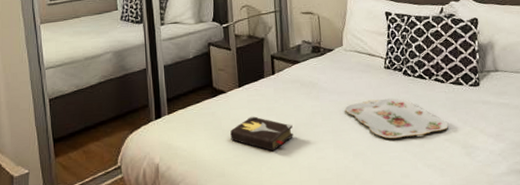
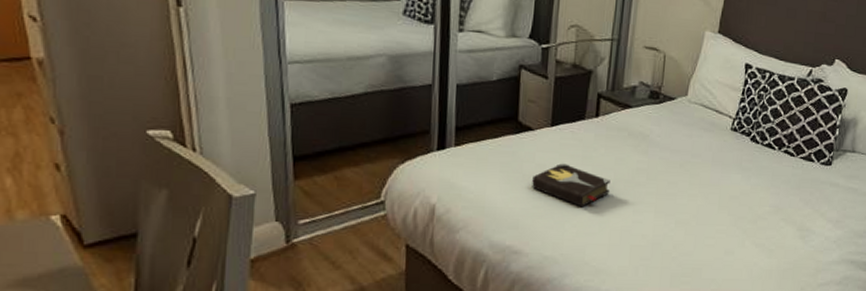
serving tray: present [344,98,448,139] -> none [675,163,788,211]

